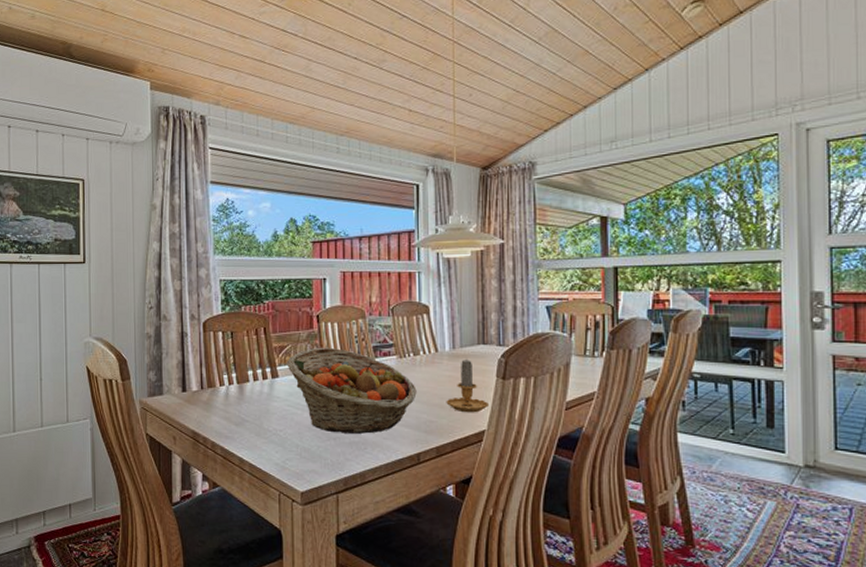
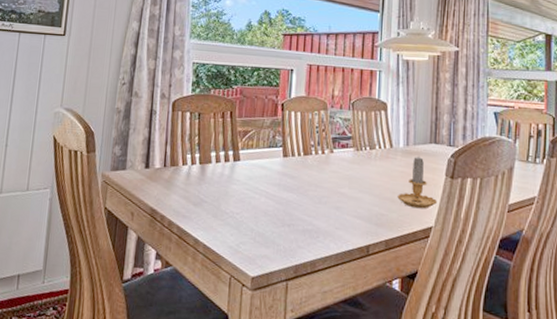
fruit basket: present [287,347,417,434] -> none [249,134,371,222]

